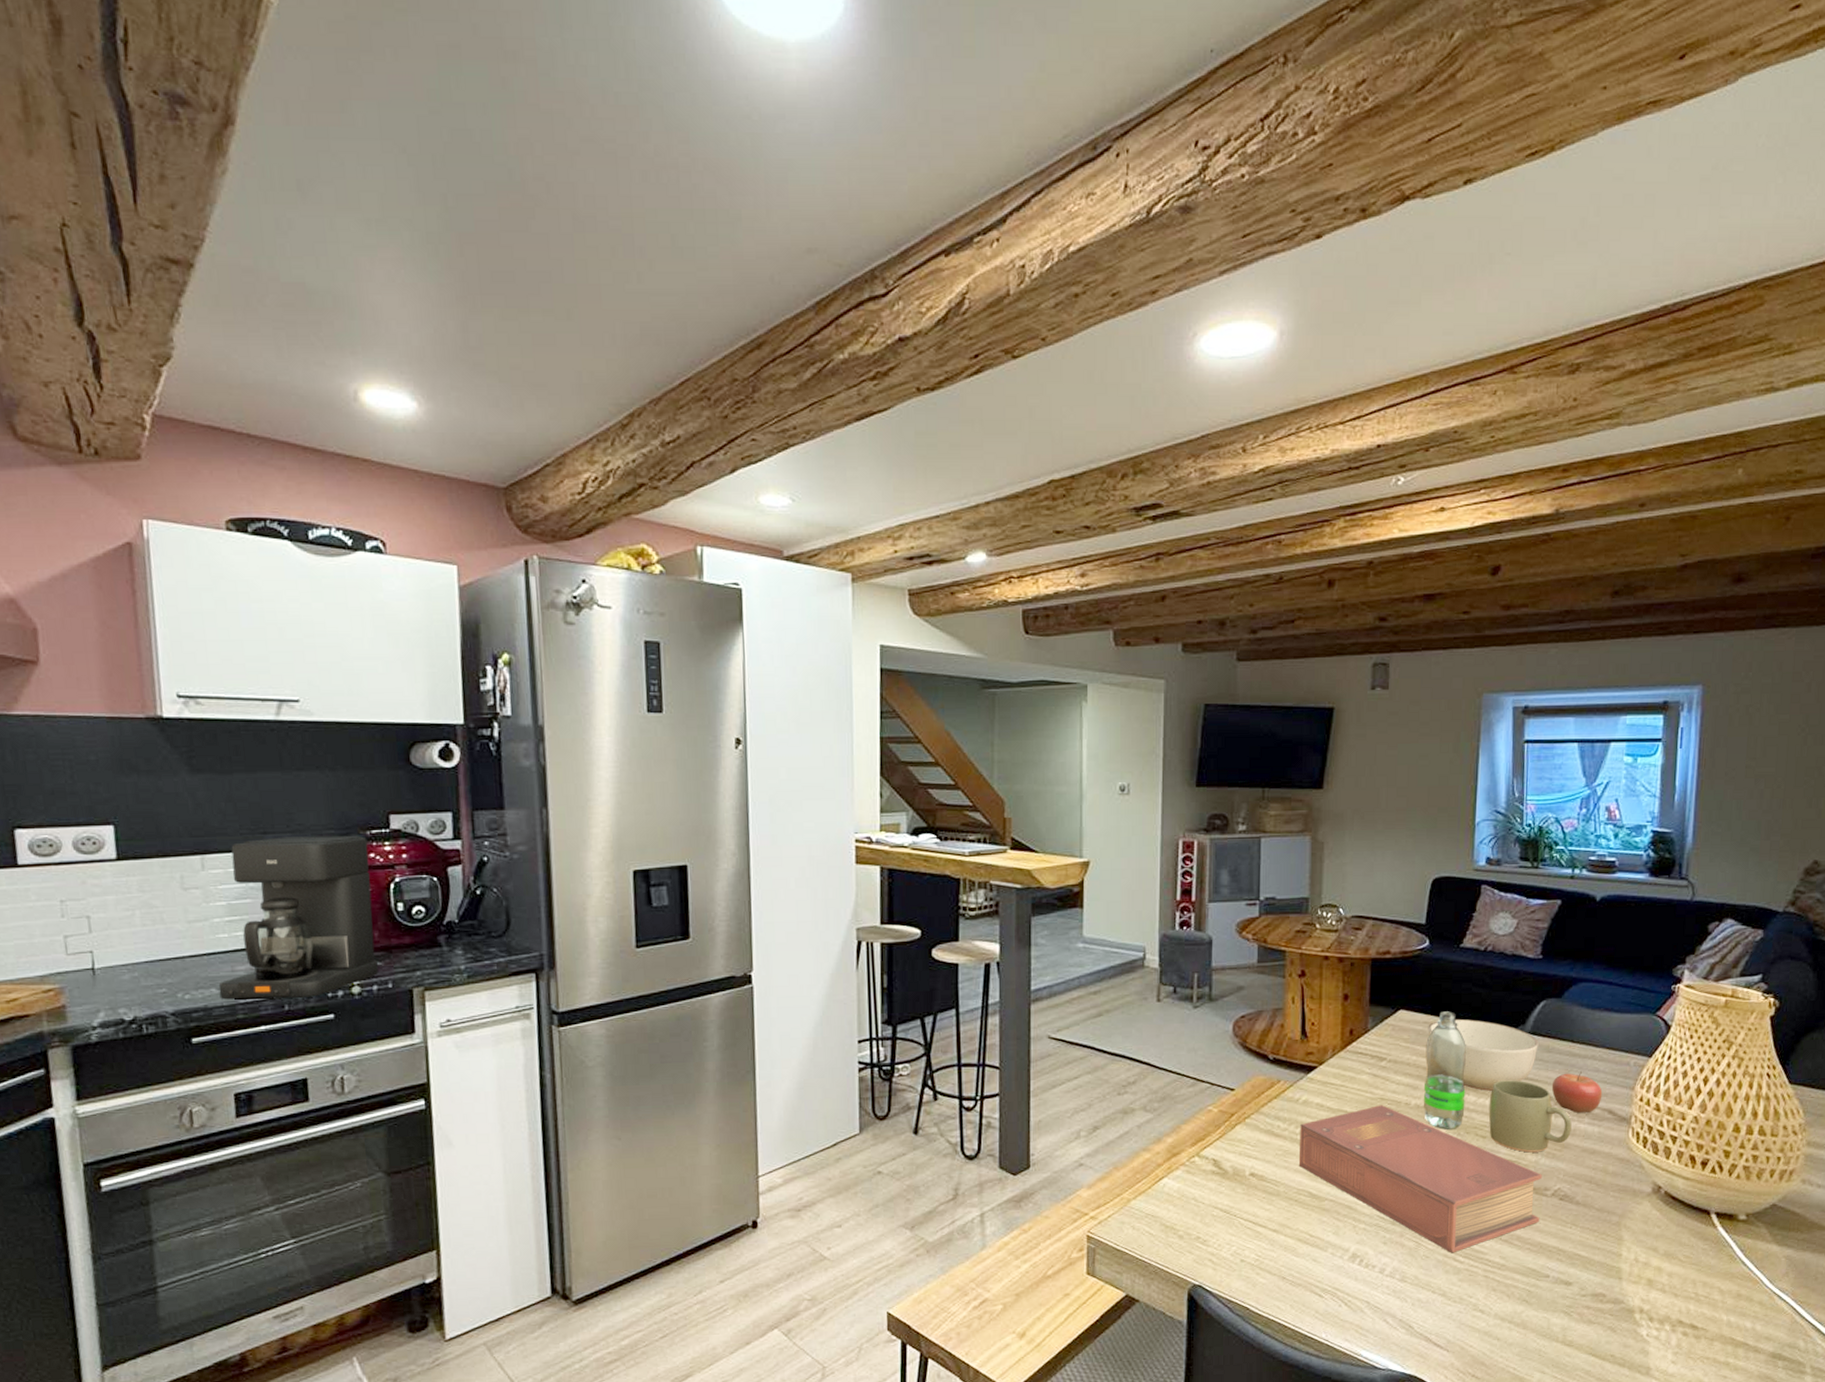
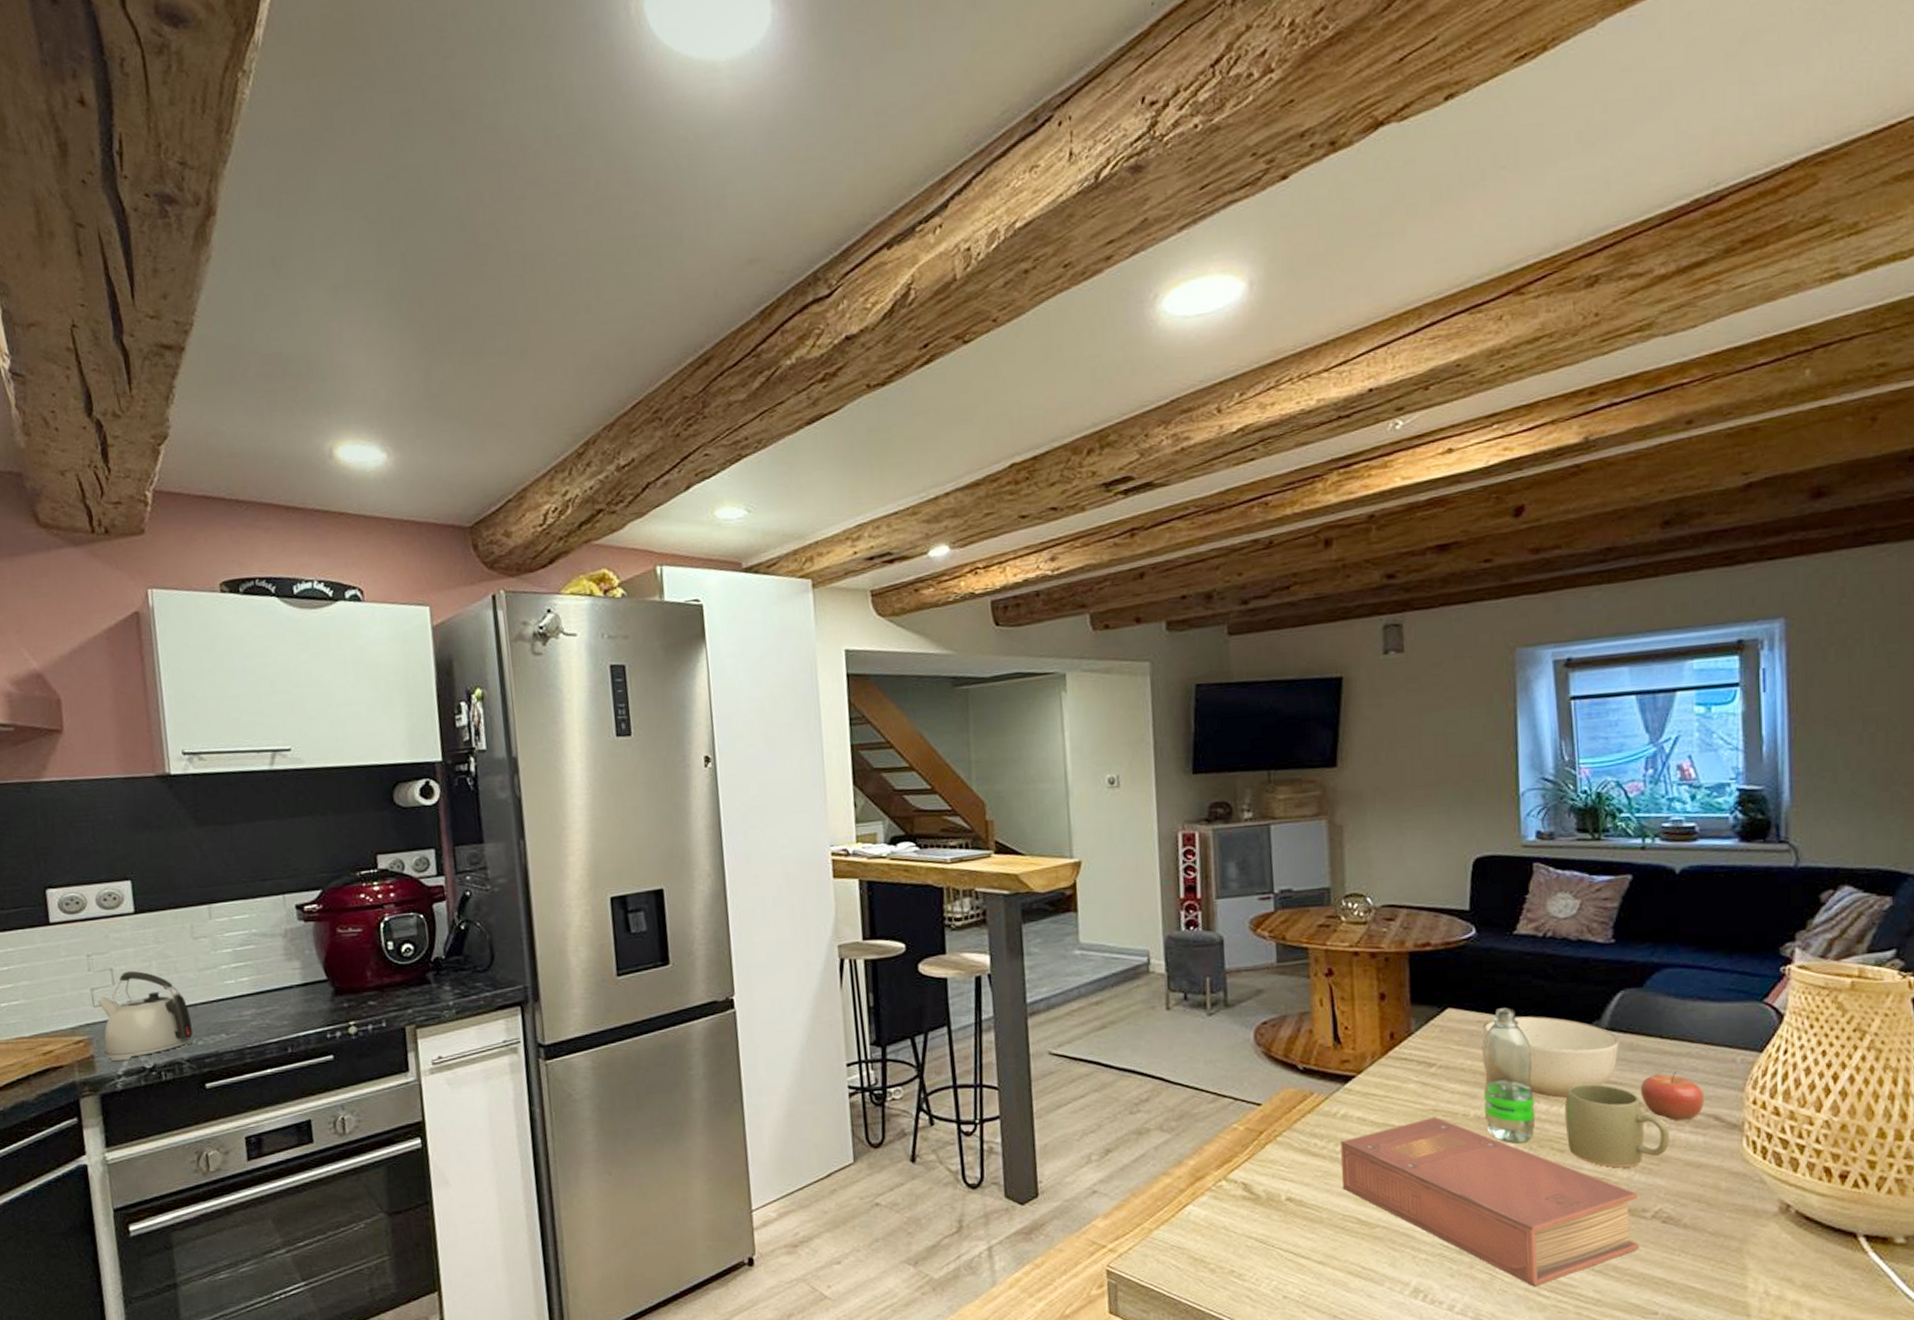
kettle: none [72,919,180,1013] -> present [98,970,194,1062]
coffee maker: present [218,835,378,1000] -> none [227,877,373,1045]

